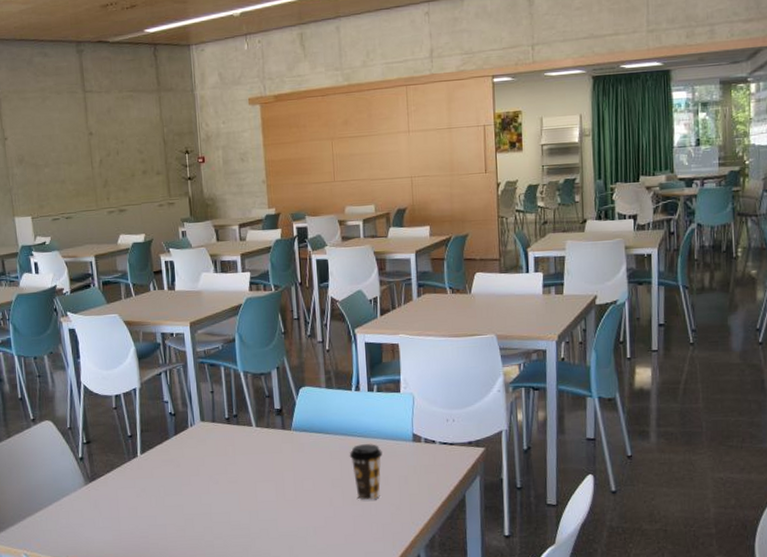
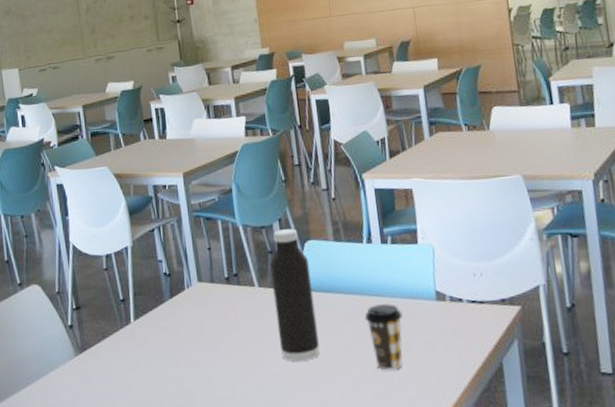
water bottle: none [267,376,308,493] -> present [270,229,320,362]

